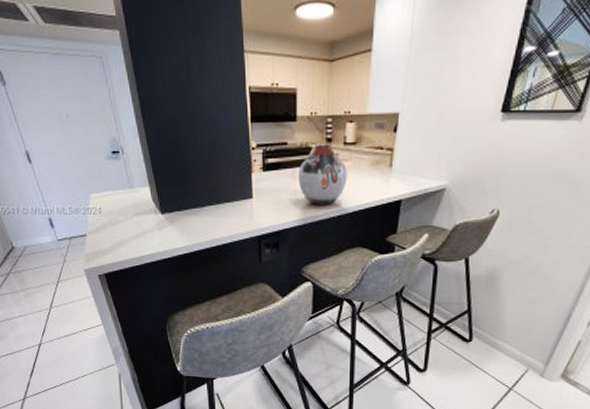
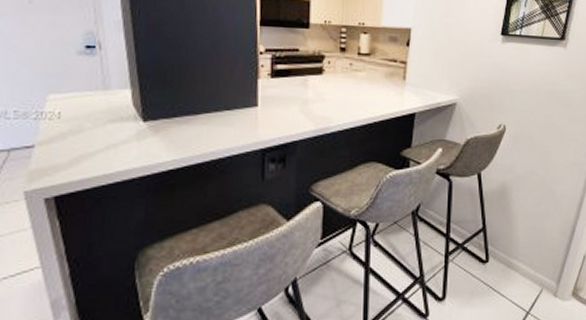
vase: present [298,143,348,205] -> none [309,52,362,116]

